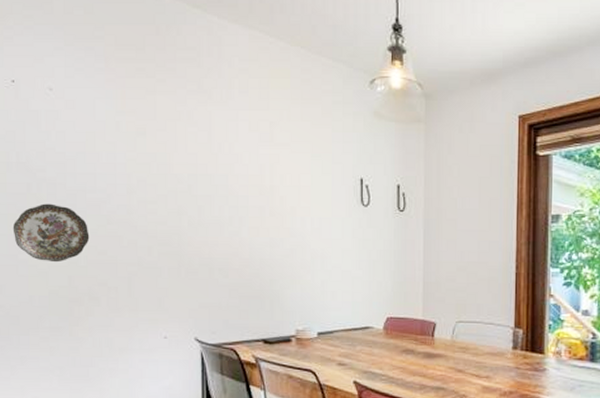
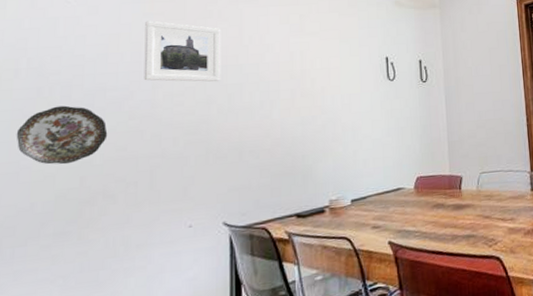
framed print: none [118,119,191,192] -> present [144,21,221,82]

